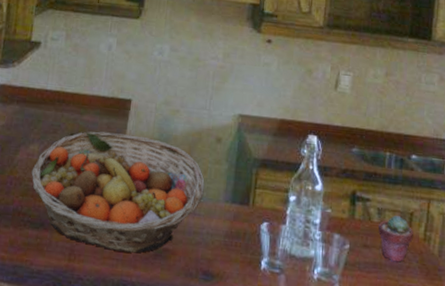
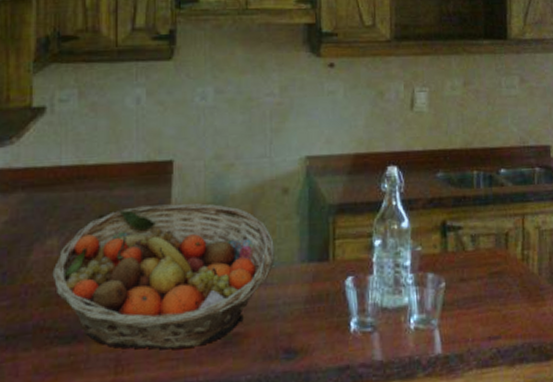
potted succulent: present [378,216,413,264] -> none [473,239,511,292]

